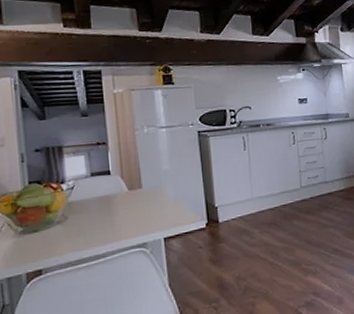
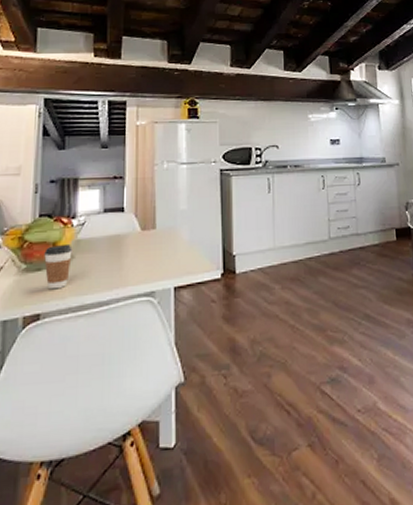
coffee cup: none [38,207,66,248] -> present [44,245,73,290]

